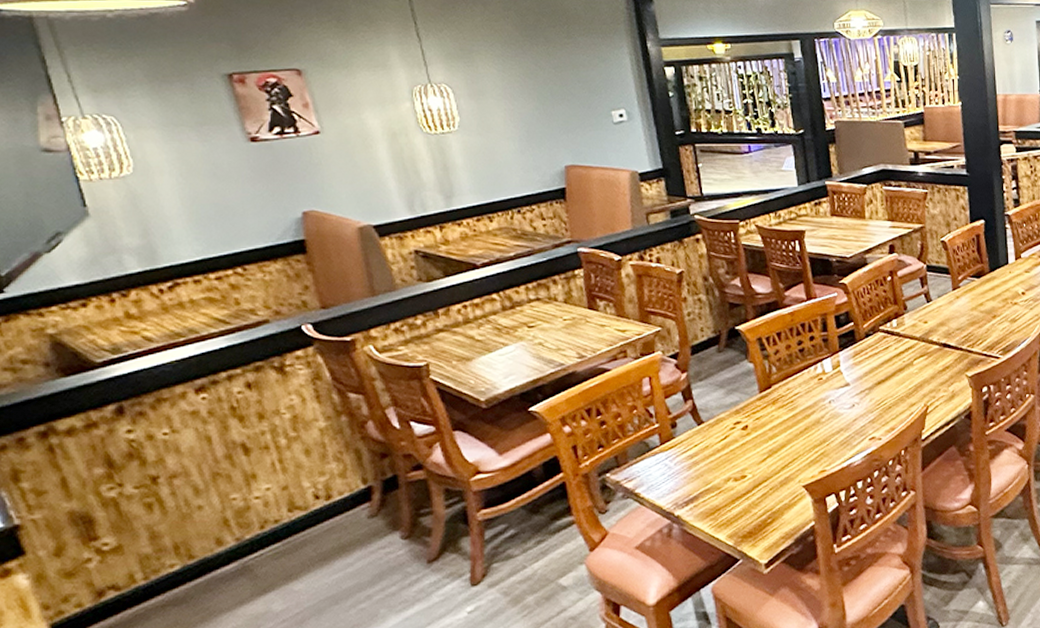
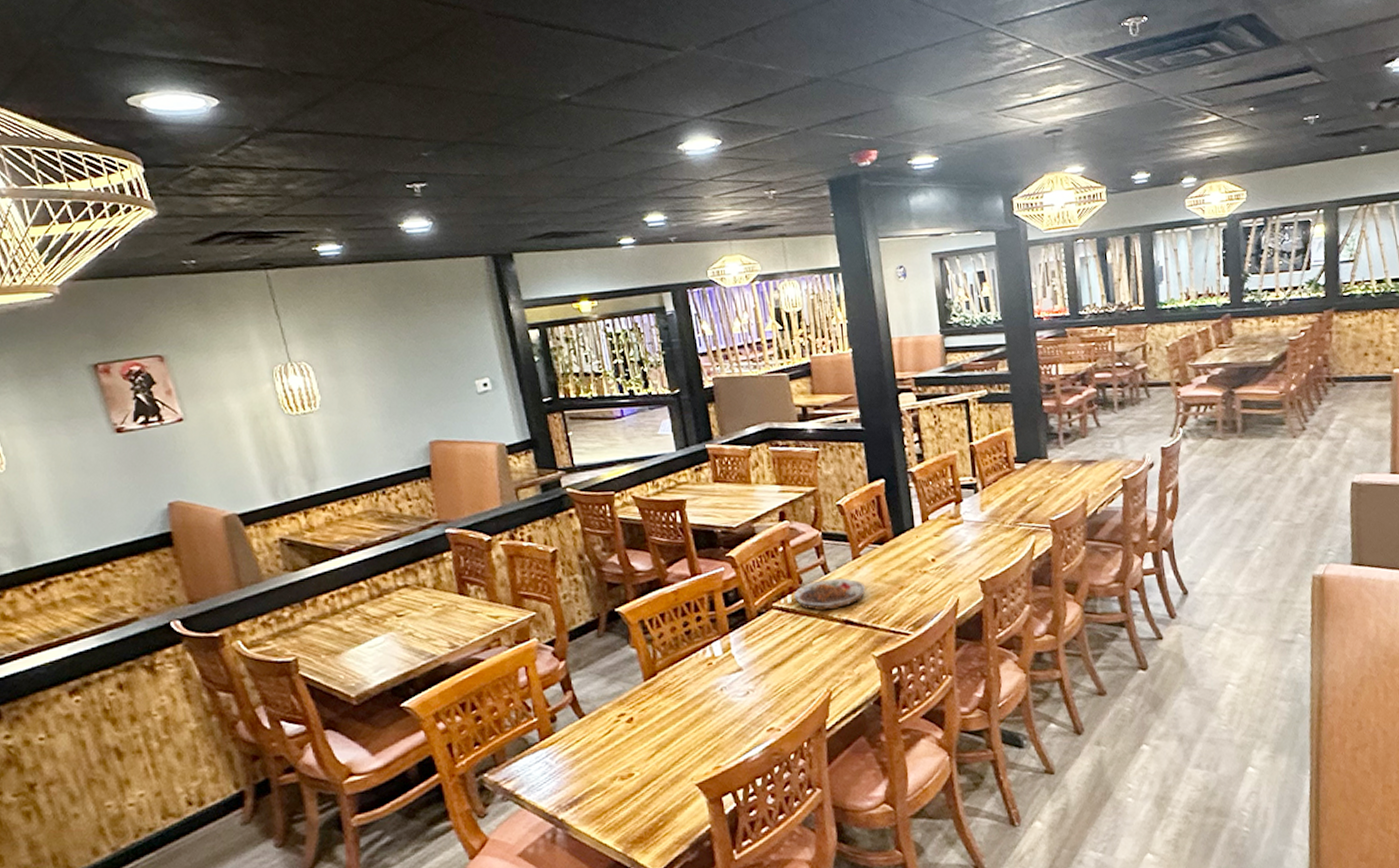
plate: none [899,307,963,335] -> present [794,578,866,611]

